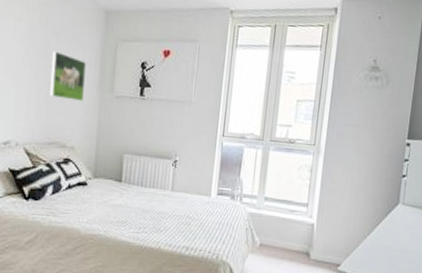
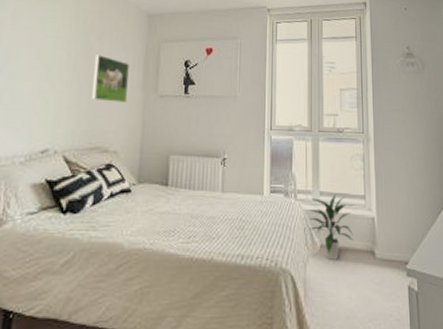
indoor plant: none [252,201,292,258] -> present [308,194,353,260]

